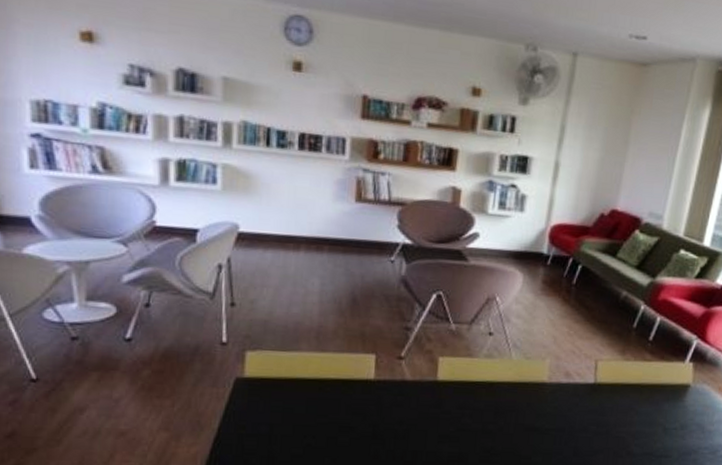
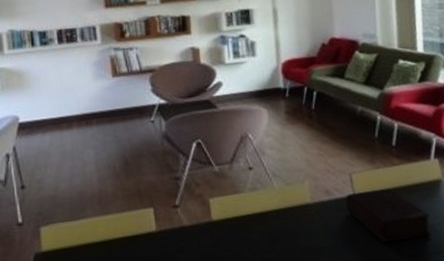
book: none [583,381,669,440] -> present [345,189,431,242]

